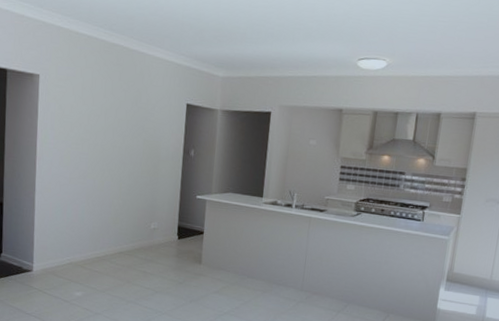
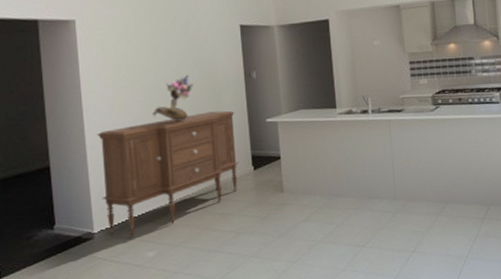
sideboard: none [43,179,169,276] -> present [97,110,238,237]
bouquet: none [95,142,136,184] -> present [151,74,193,122]

